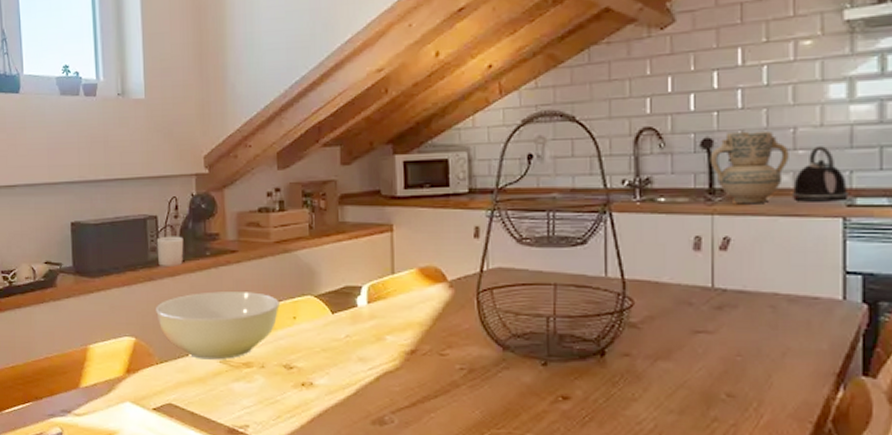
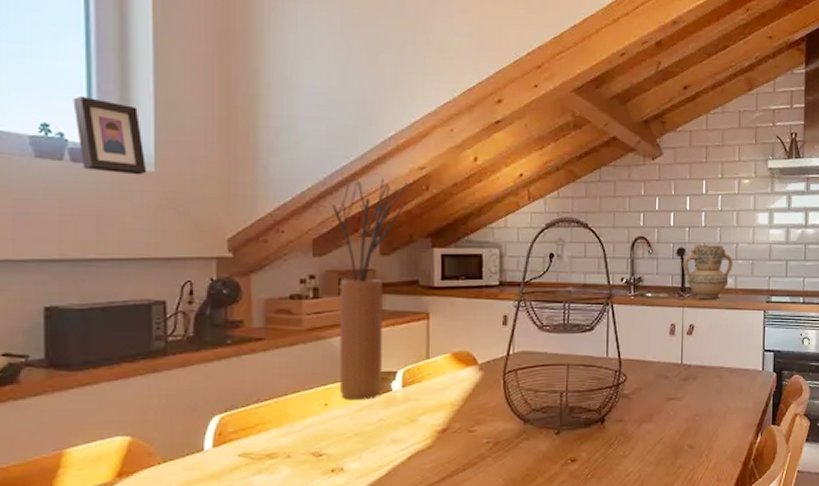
picture frame: none [84,37,139,103] -> present [73,95,147,175]
bowl: present [155,291,280,360] -> none [158,381,310,454]
mug: present [156,236,184,268] -> none [164,323,199,358]
vase: none [294,85,367,315] -> present [332,178,409,400]
kettle: present [793,146,849,202] -> none [734,258,767,299]

